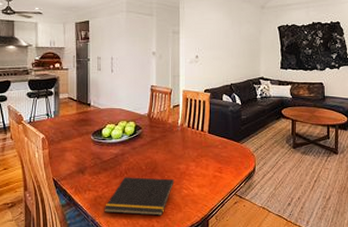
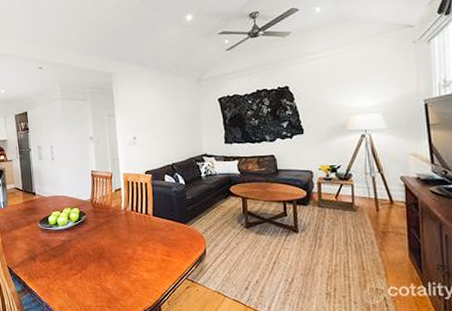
notepad: present [104,177,175,216] -> none [56,263,123,301]

